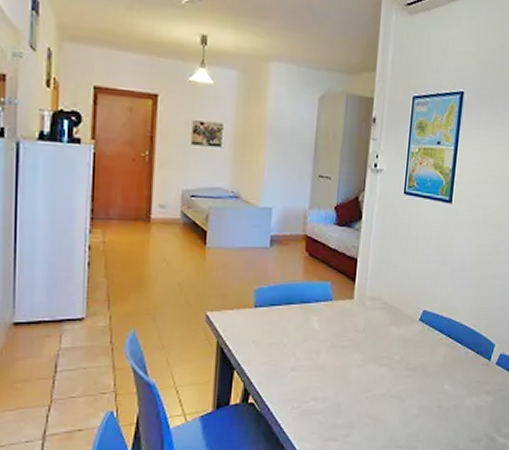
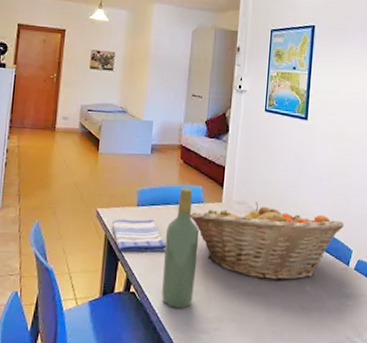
dish towel: none [226,321,289,359] -> present [112,219,166,253]
wine bottle: none [285,284,328,418] -> present [162,187,200,309]
fruit basket: none [317,297,487,382] -> present [190,202,344,282]

